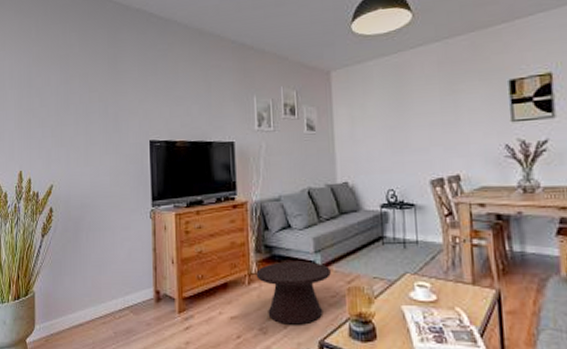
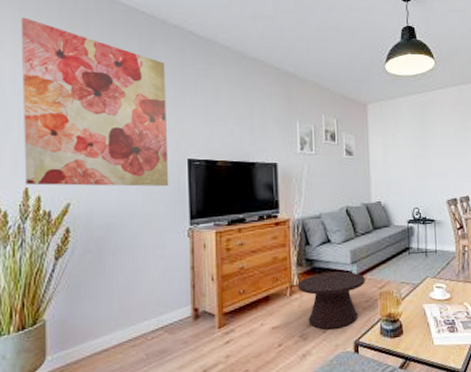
wall art: none [16,18,133,169] -> present [21,17,169,187]

